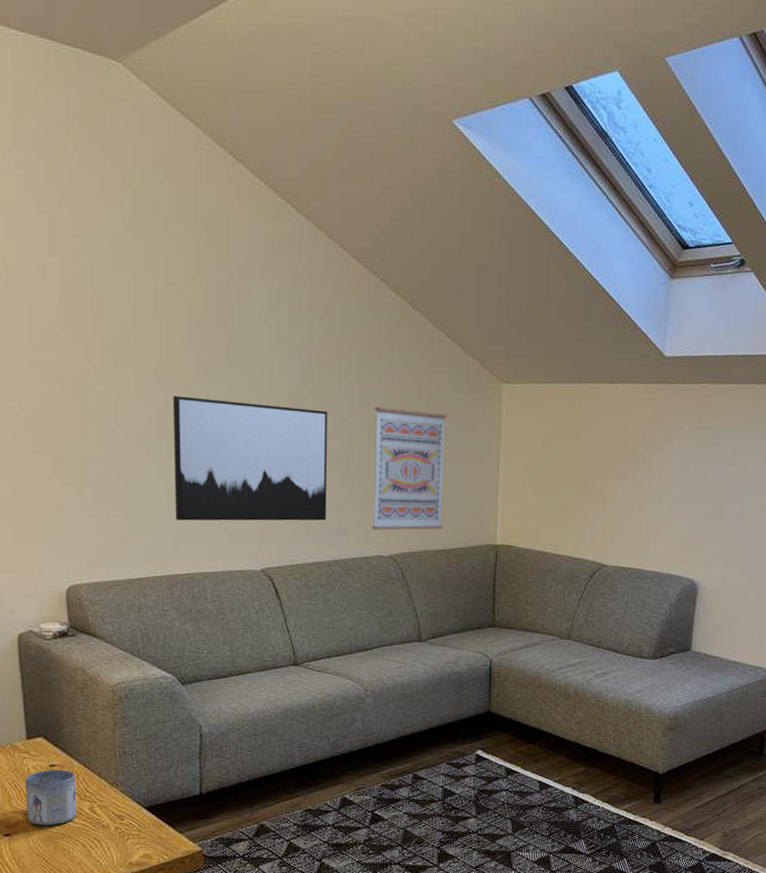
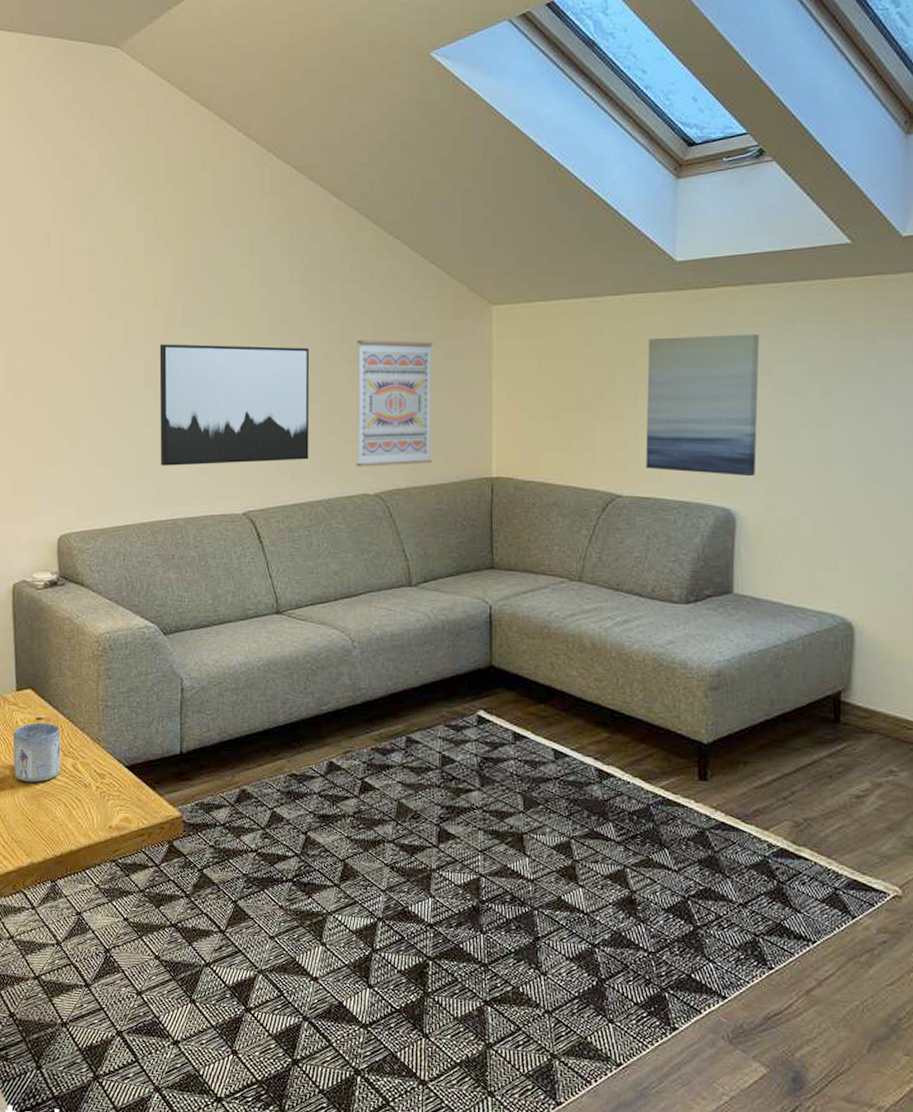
wall art: none [629,425,728,553] -> present [645,334,759,477]

